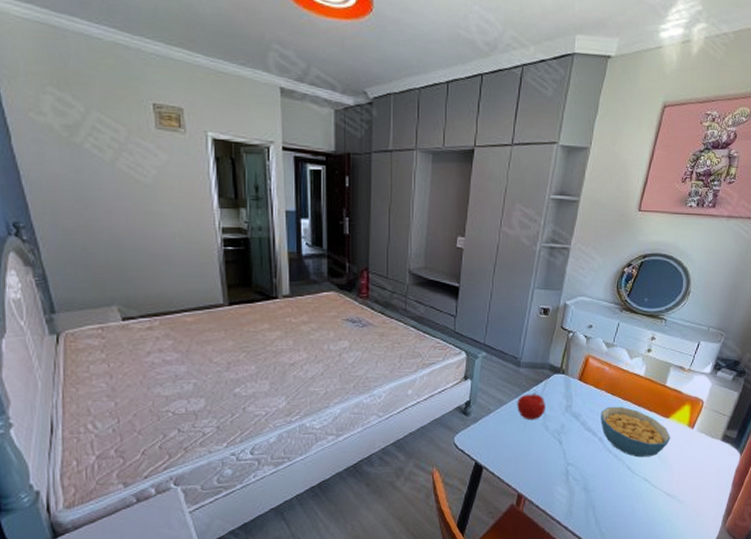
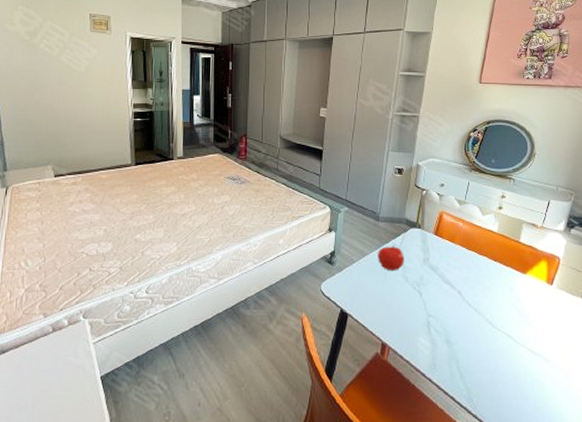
cereal bowl: present [601,406,671,458] -> none [458,260,530,312]

